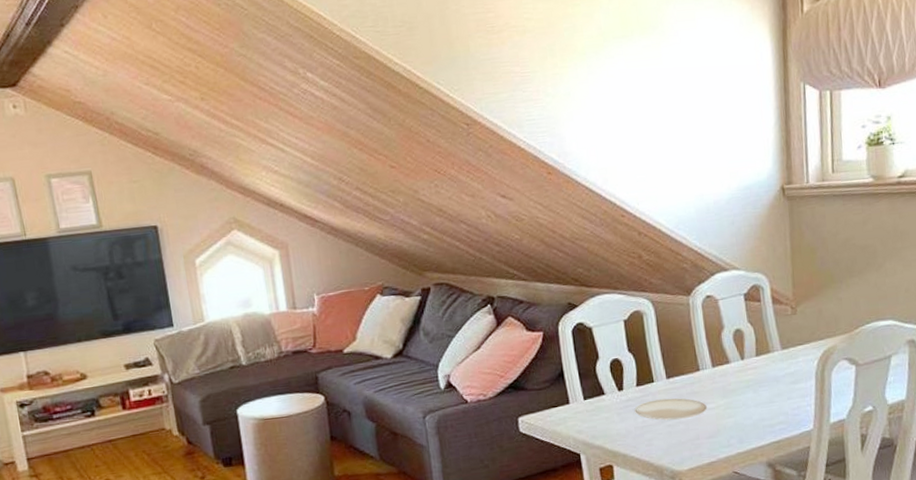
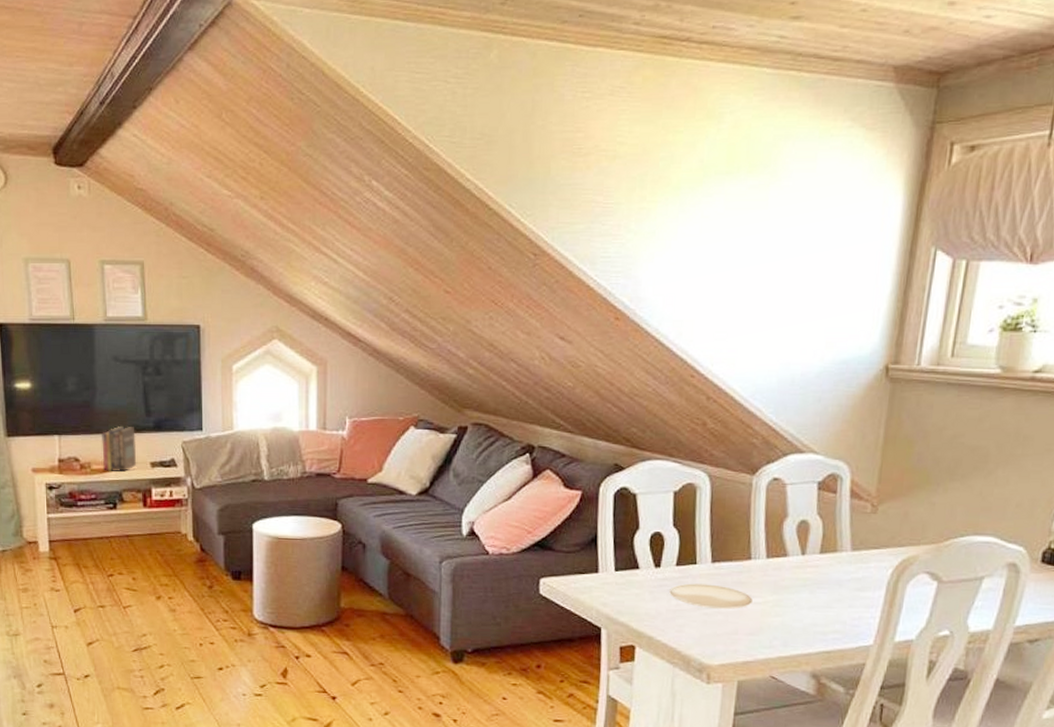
books: none [70,333,111,380] -> present [102,427,137,472]

